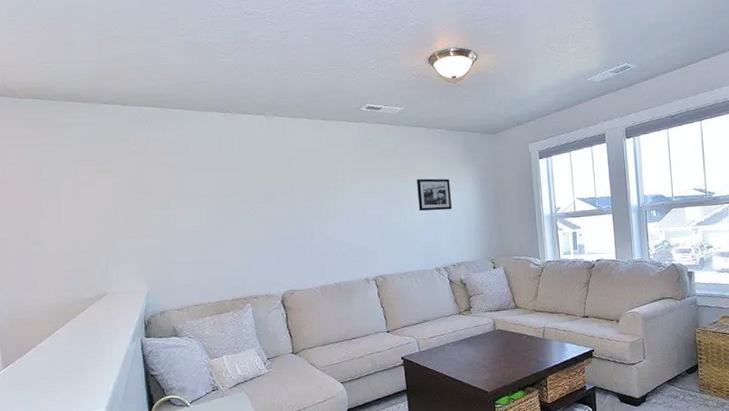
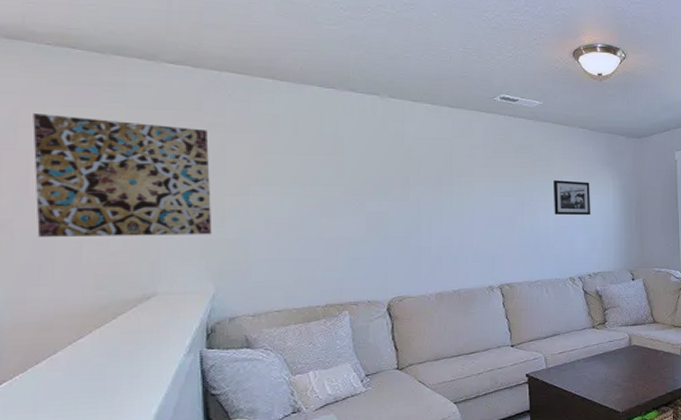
wall art: none [14,153,144,251] -> present [33,113,212,237]

